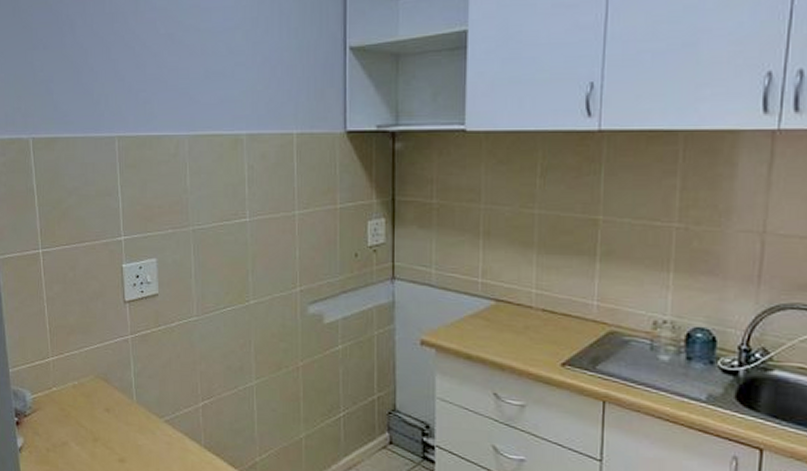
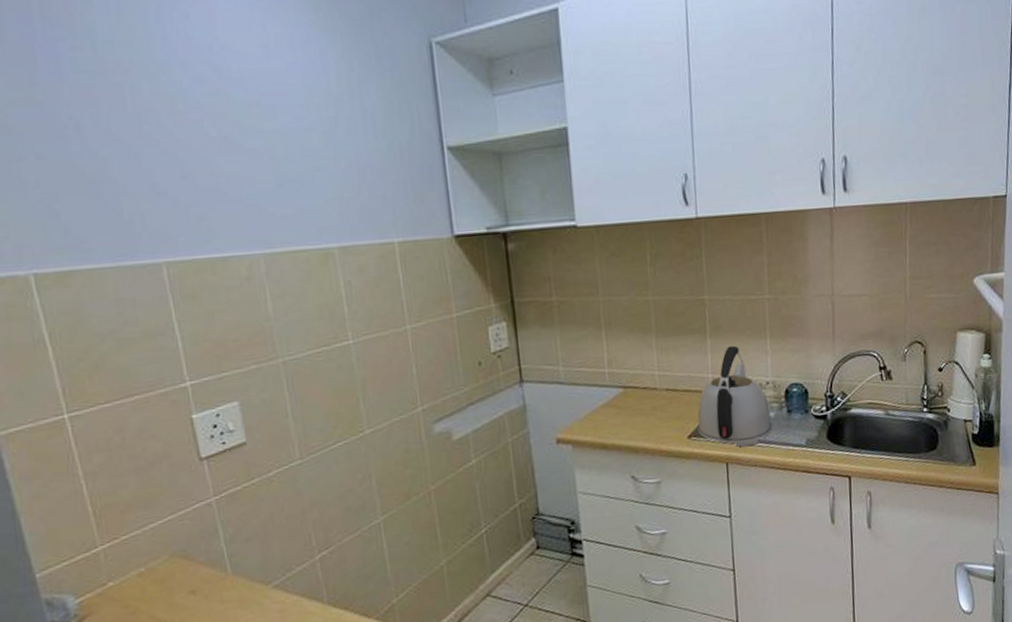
kettle: none [572,274,665,388] -> present [697,345,773,447]

